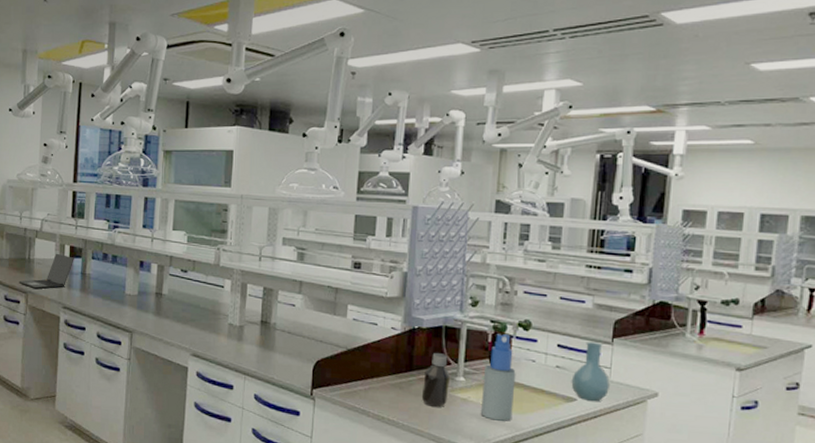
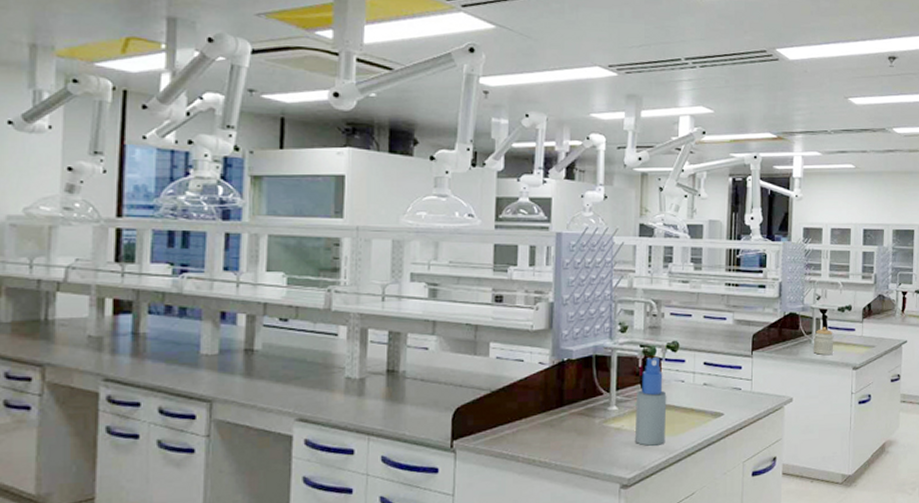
laptop: present [19,253,74,290] -> none [29,309,120,360]
bottle: present [421,352,451,407] -> none [574,383,604,441]
flask: present [571,342,611,401] -> none [718,357,753,414]
jar: none [686,320,714,352] -> present [813,327,834,356]

